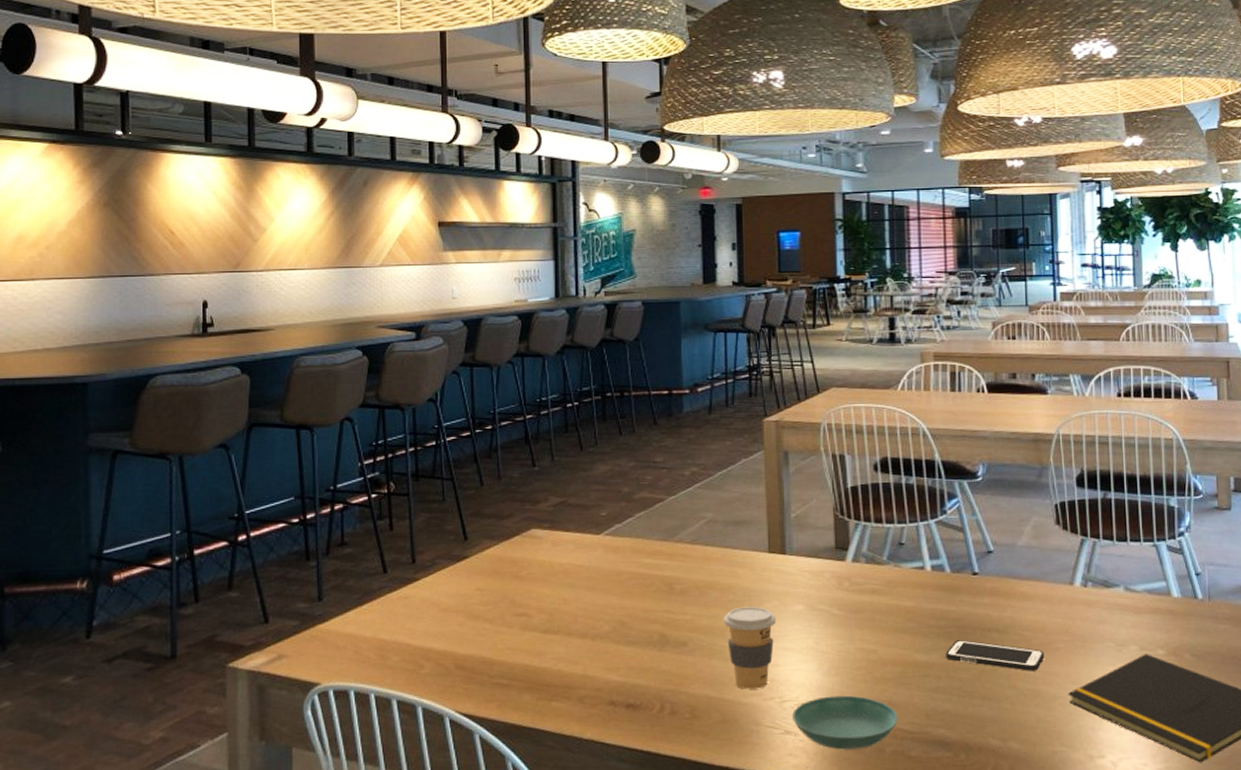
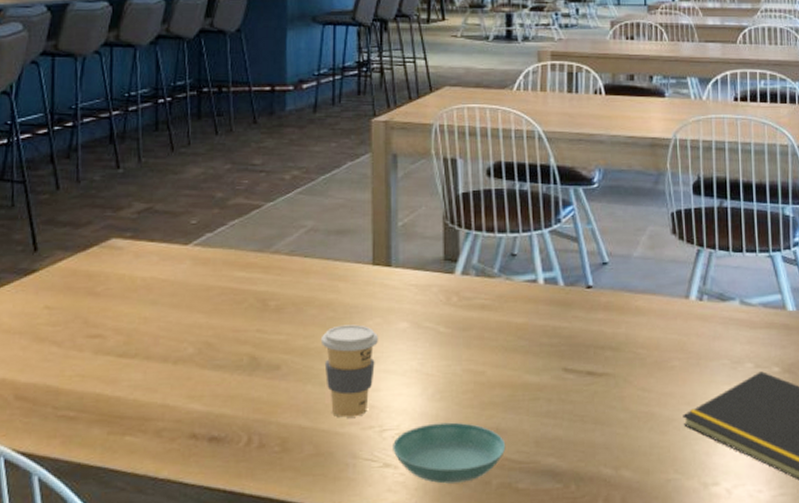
cell phone: present [946,640,1045,671] -> none [557,359,659,392]

